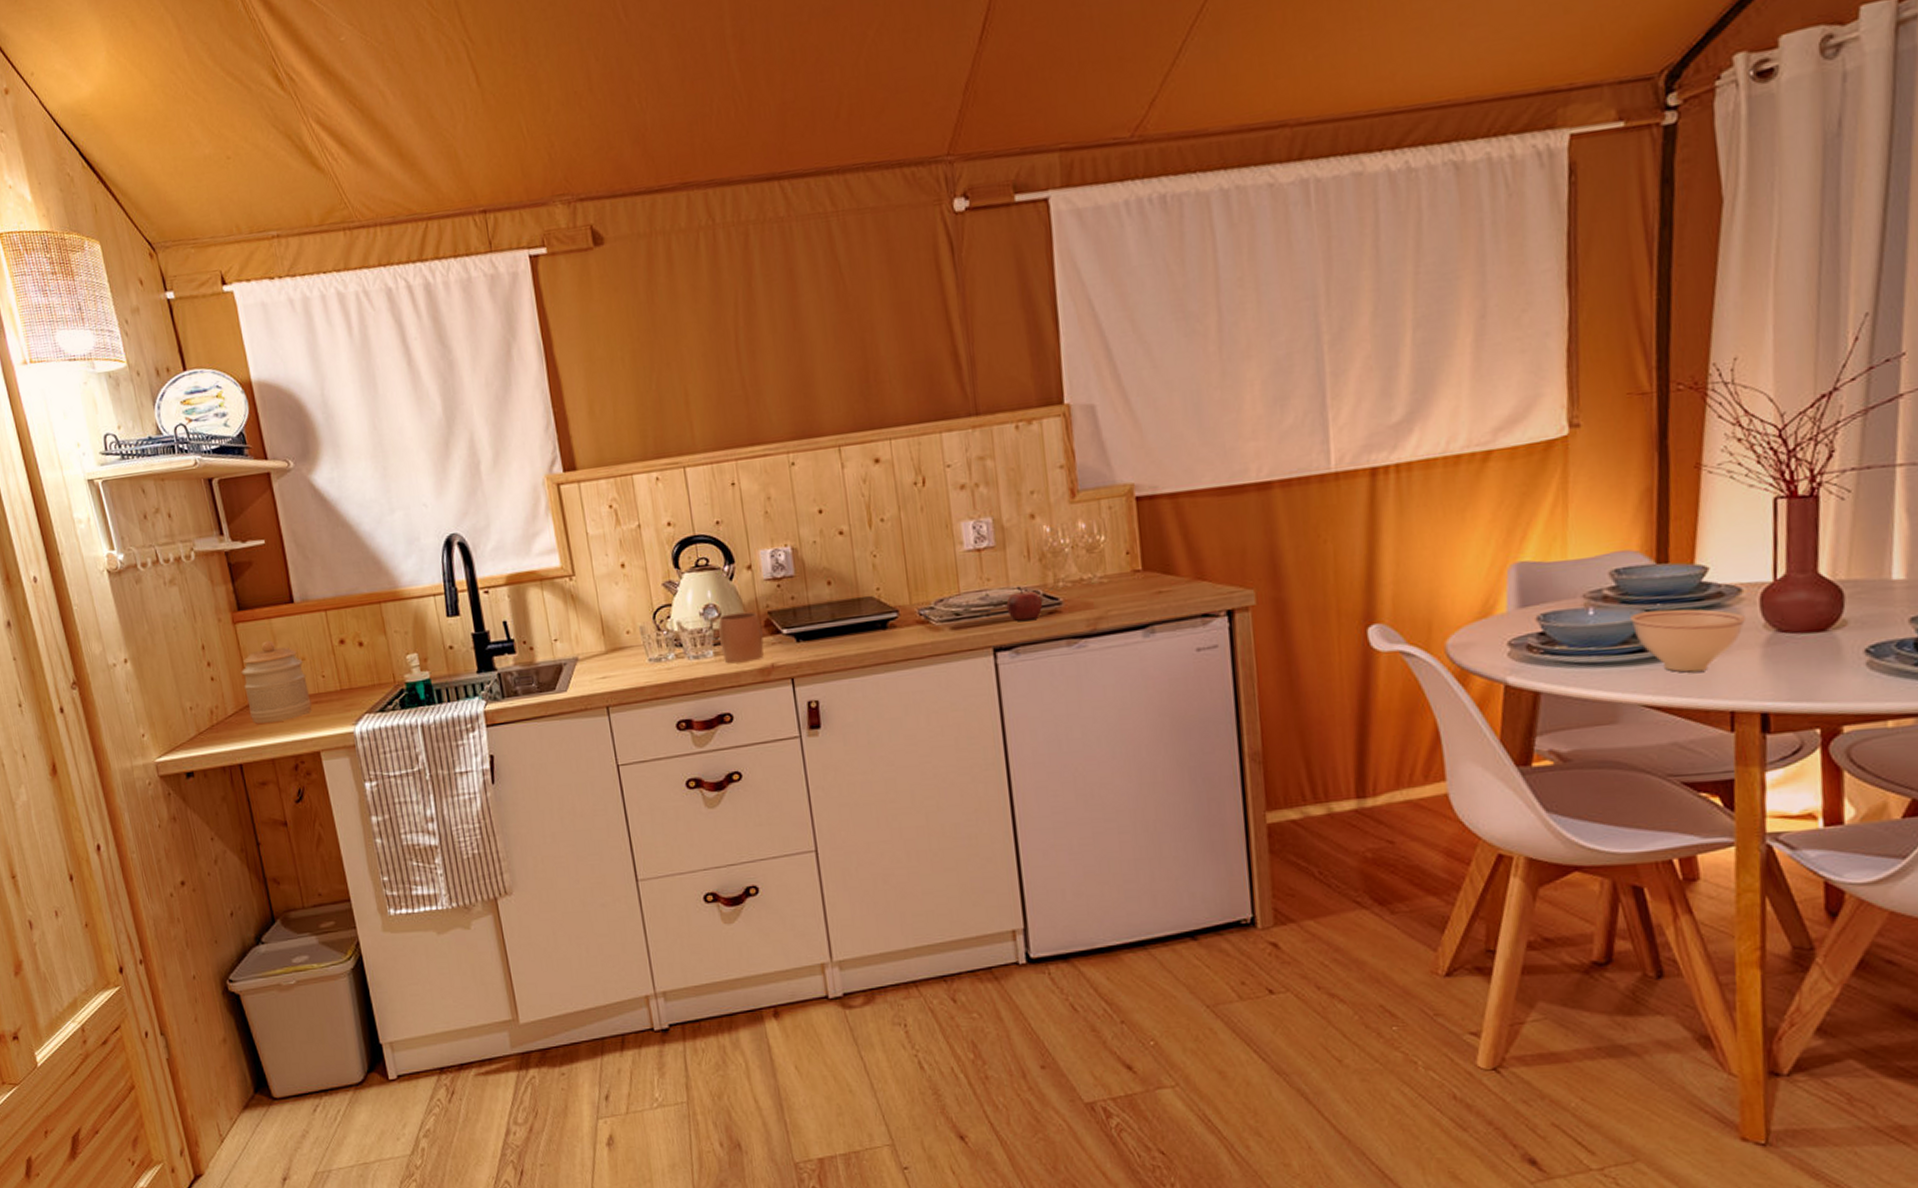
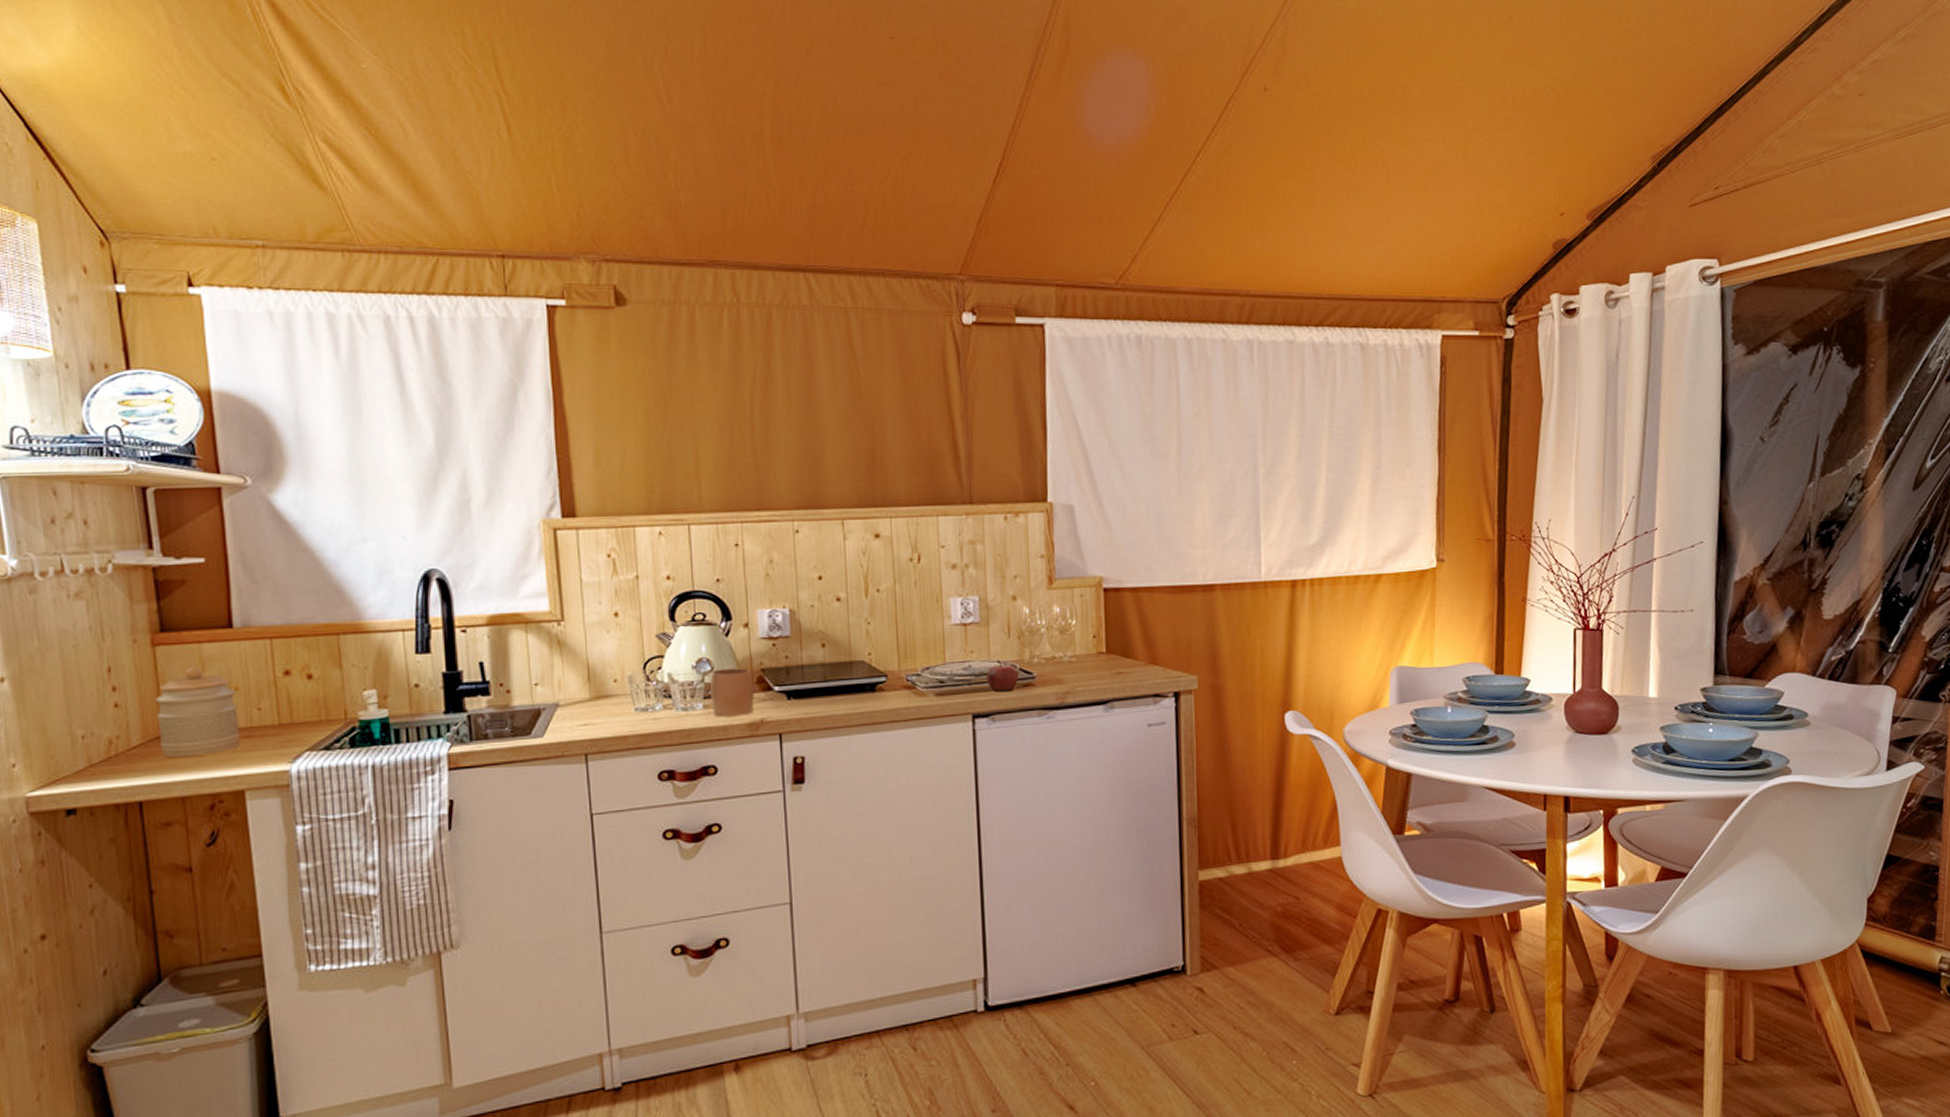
bowl: present [1630,608,1745,673] -> none [1476,711,1554,762]

